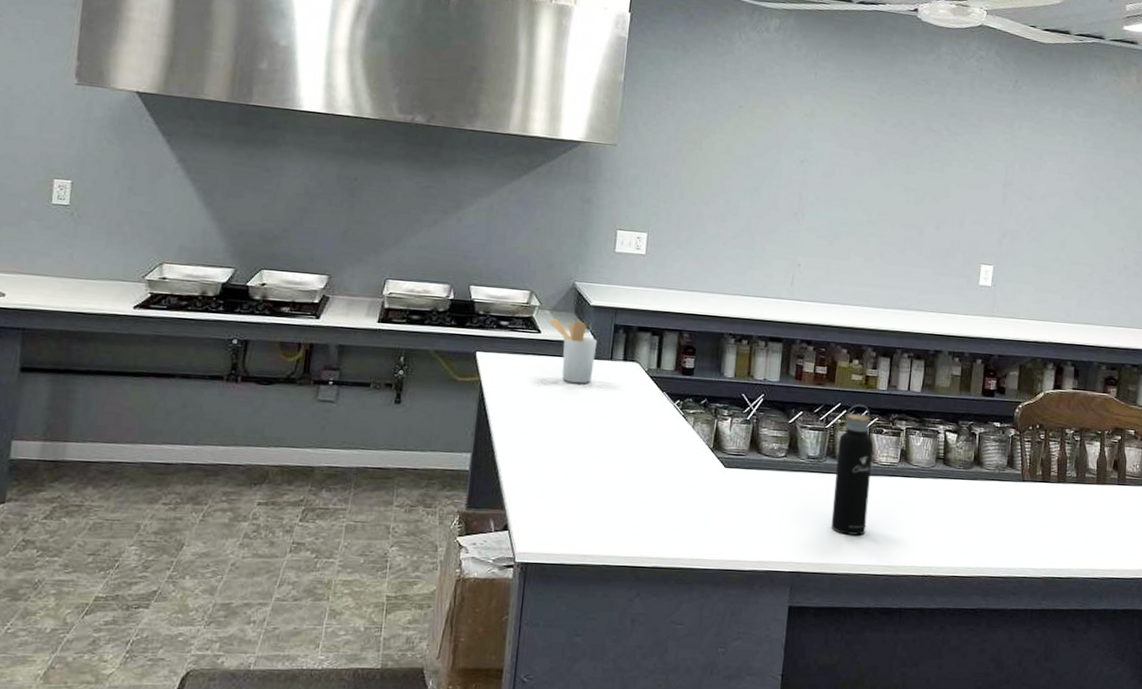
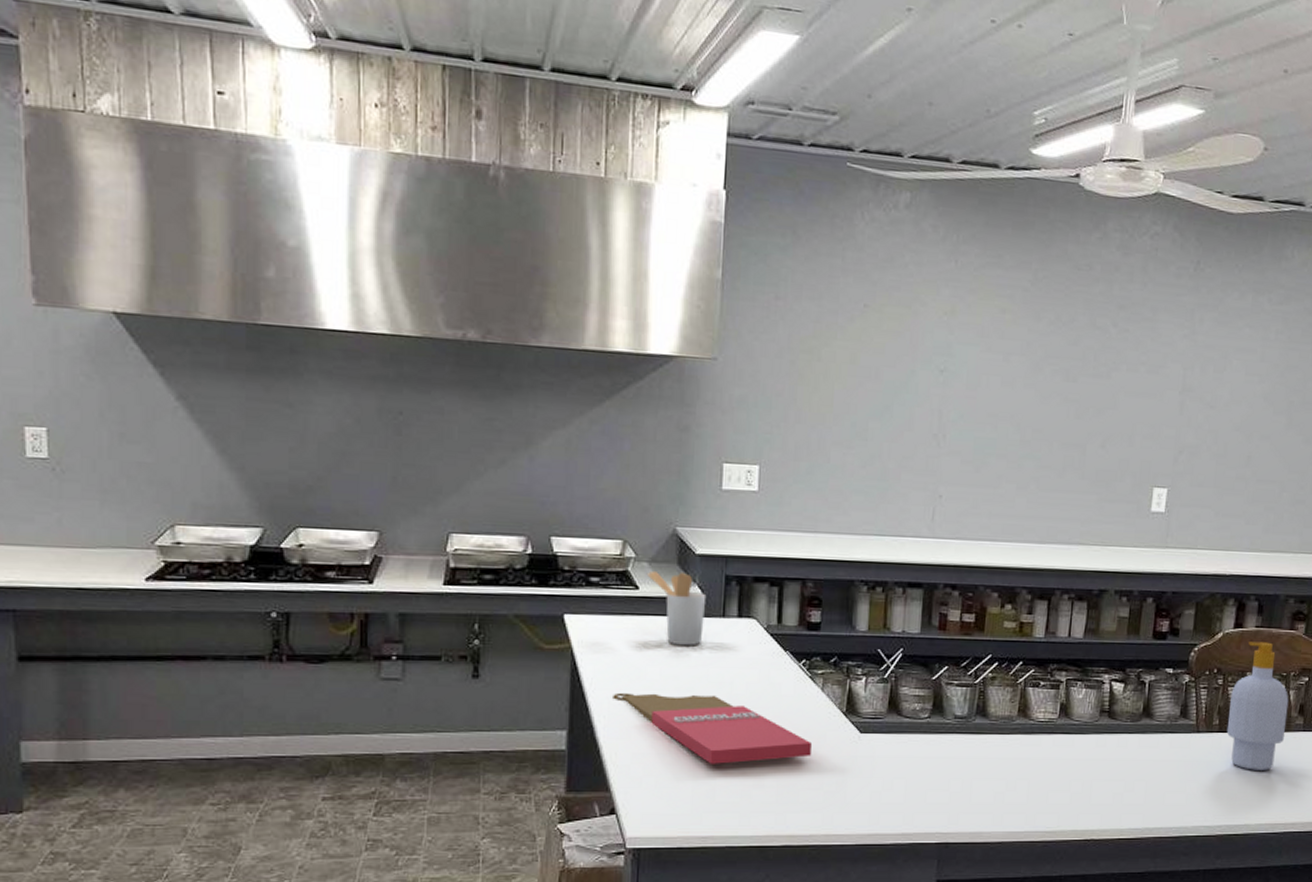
cutting board: none [513,422,682,490] -> present [613,692,811,764]
water bottle: present [831,404,873,536] -> none [982,655,1029,800]
soap bottle: none [1049,402,1104,519] -> present [1226,642,1289,770]

